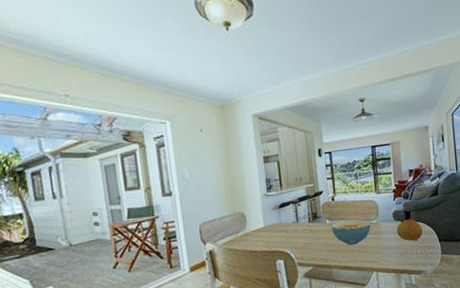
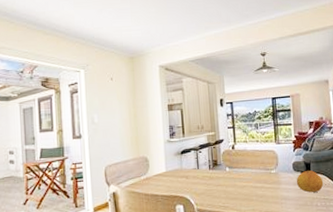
cereal bowl: present [331,220,371,245] -> none [231,169,270,194]

